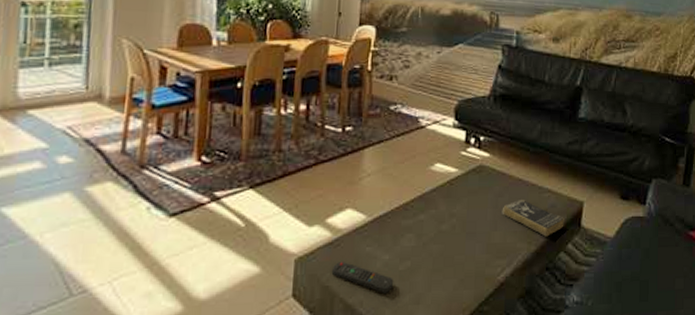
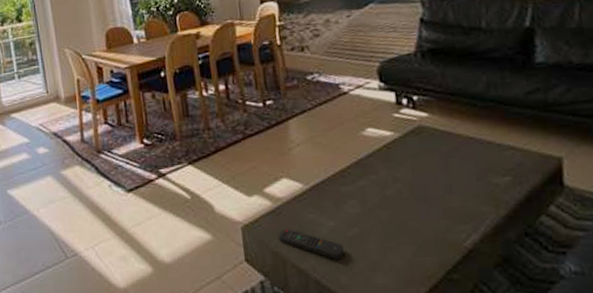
book: present [502,199,564,237] -> none [454,158,540,199]

